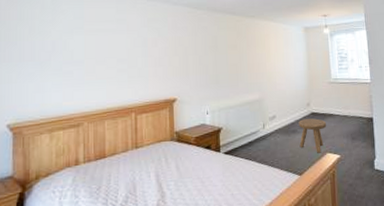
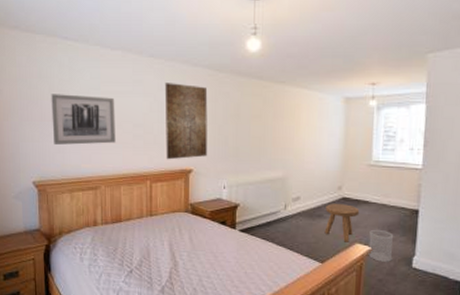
wall art: none [31,34,99,84] -> present [51,94,116,145]
wall art: none [147,20,190,91] -> present [164,83,208,160]
wastebasket: none [337,138,358,168] -> present [368,229,394,262]

